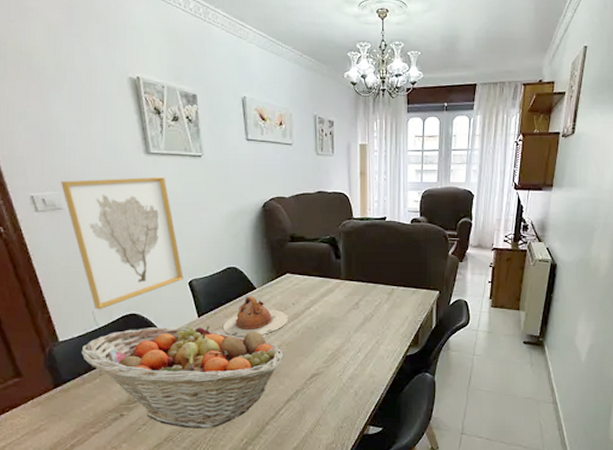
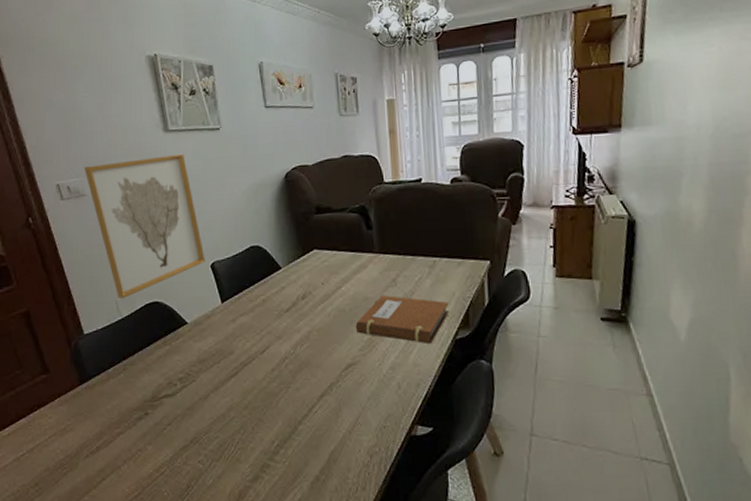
fruit basket: present [81,326,285,429] -> none [105,312,316,429]
teapot: present [222,296,289,337] -> none [247,277,318,323]
notebook: none [321,316,403,359] -> present [355,294,450,345]

